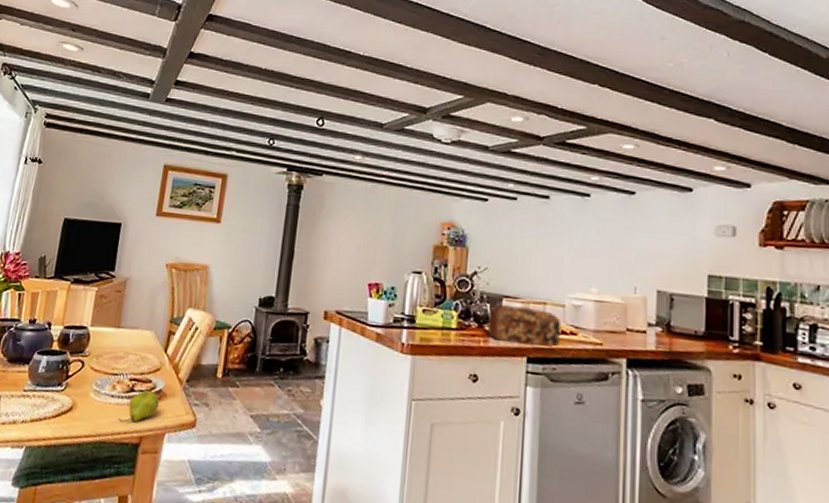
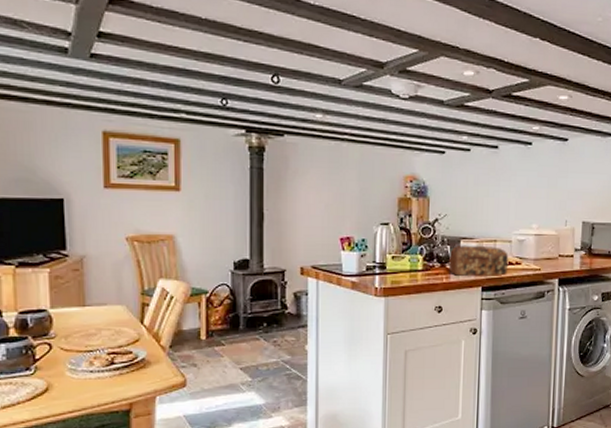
fruit: present [117,389,160,423] -> none [102,360,144,394]

